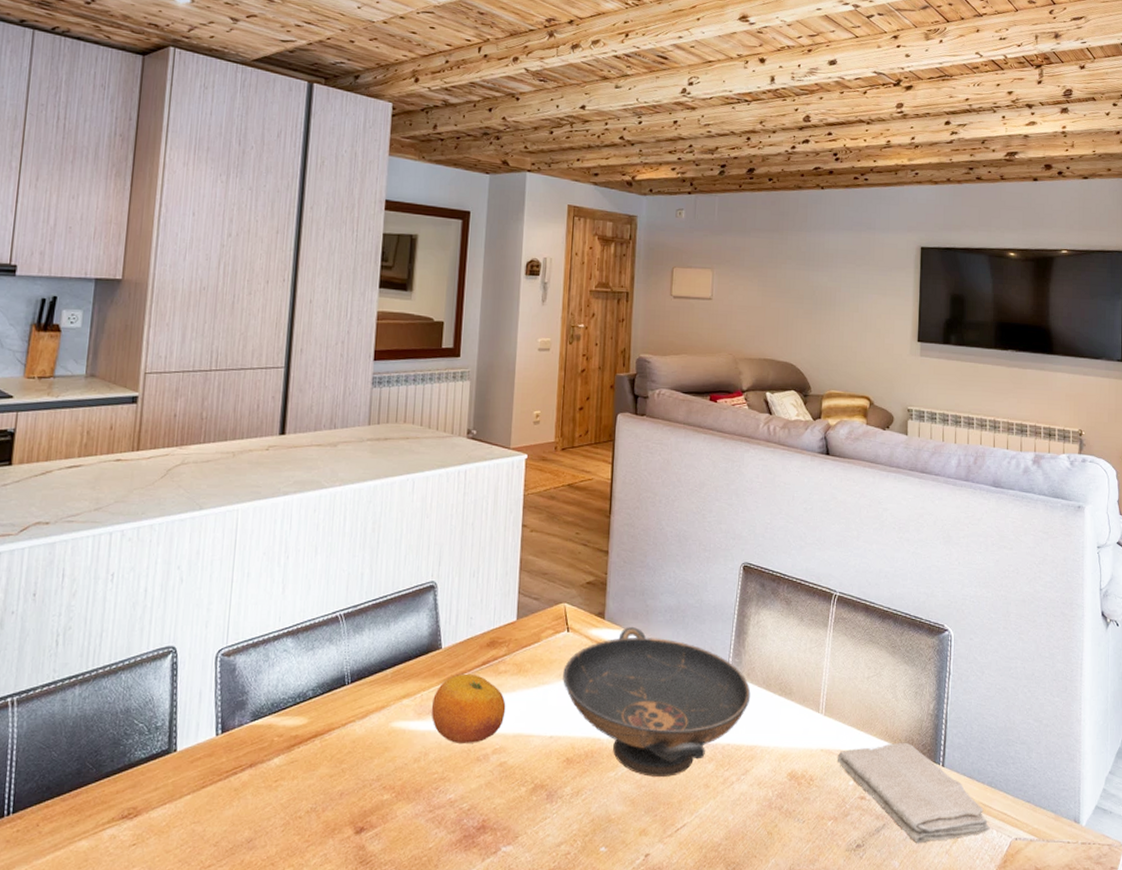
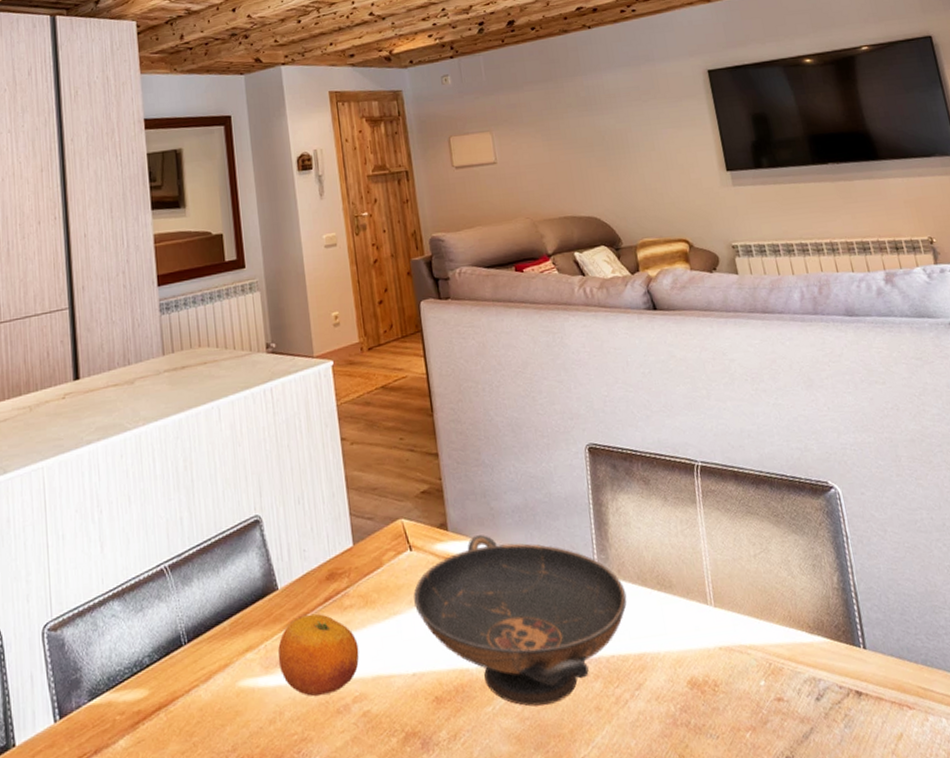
washcloth: present [838,742,990,844] -> none [740,625,938,747]

